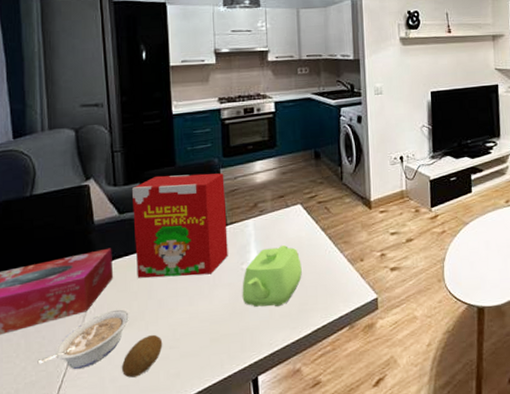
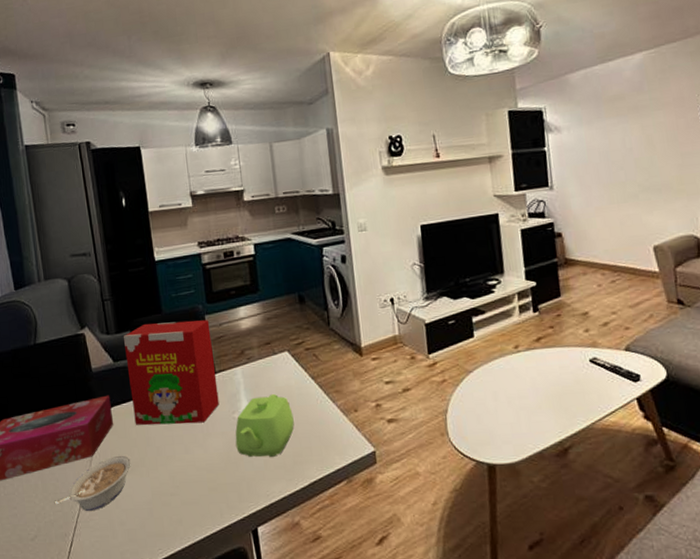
fruit: present [121,334,163,378] -> none [127,481,164,522]

